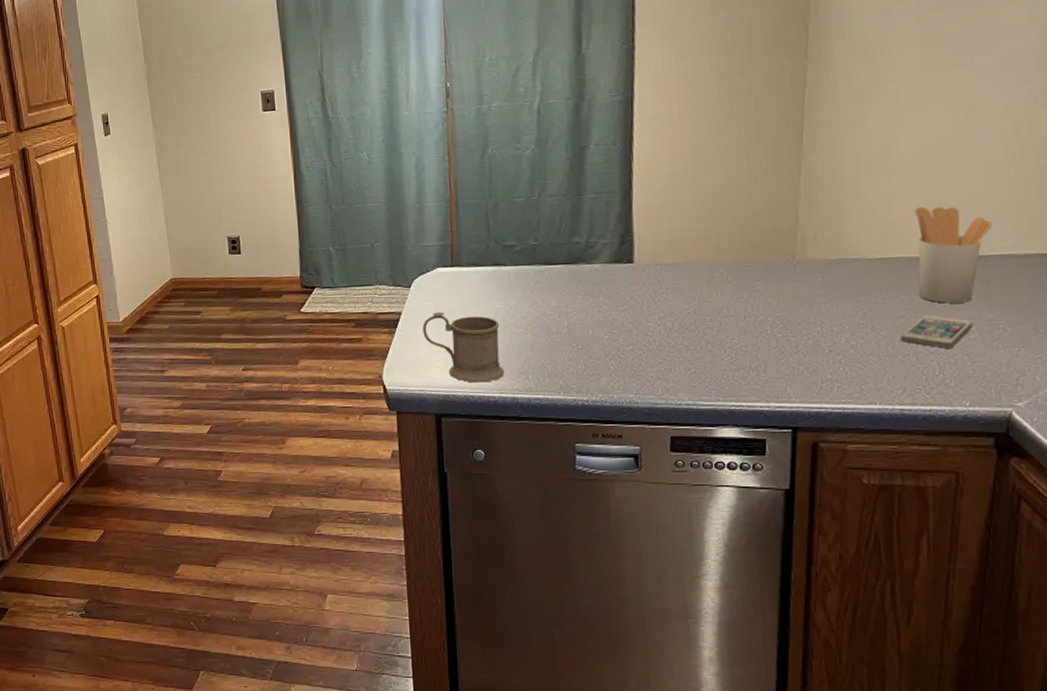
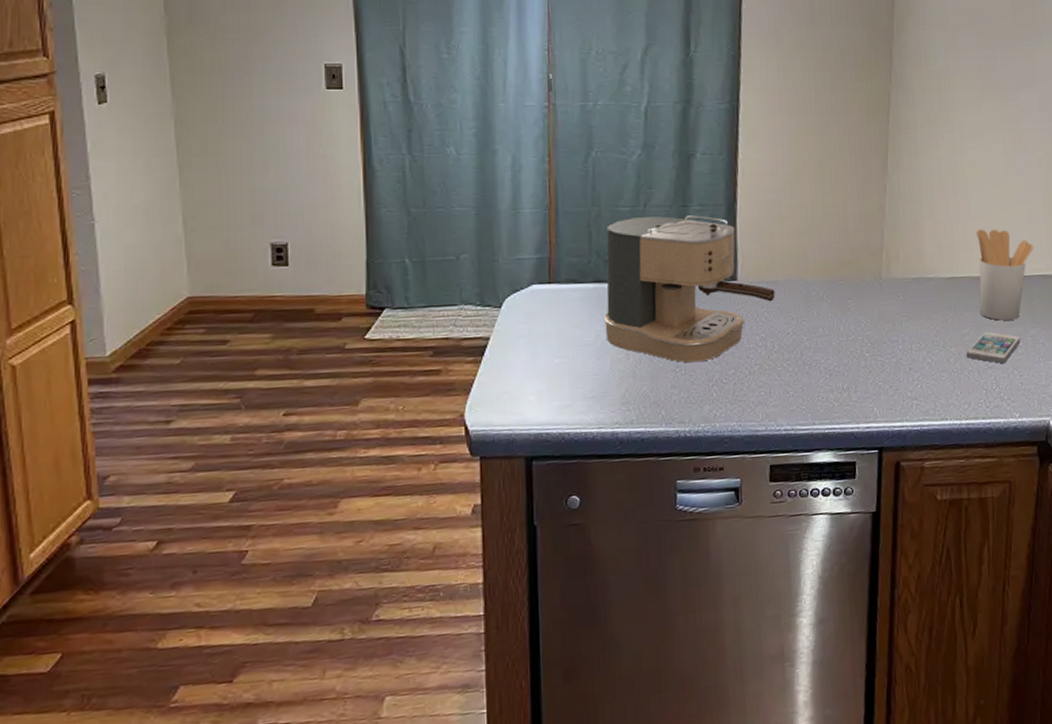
mug: present [422,312,505,383] -> none [514,336,604,418]
coffee maker: none [503,202,675,339] -> present [604,215,775,363]

